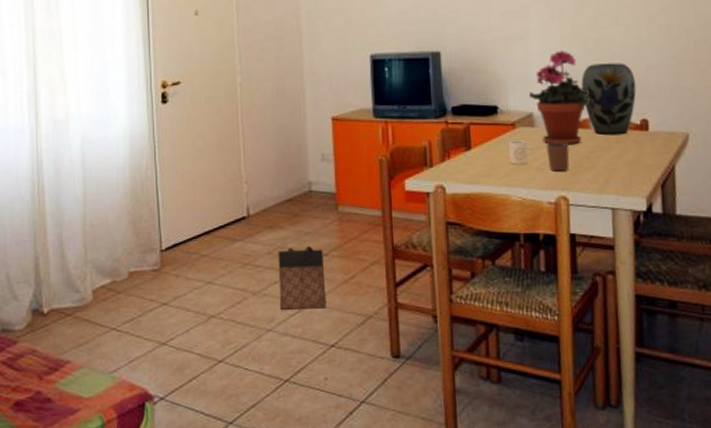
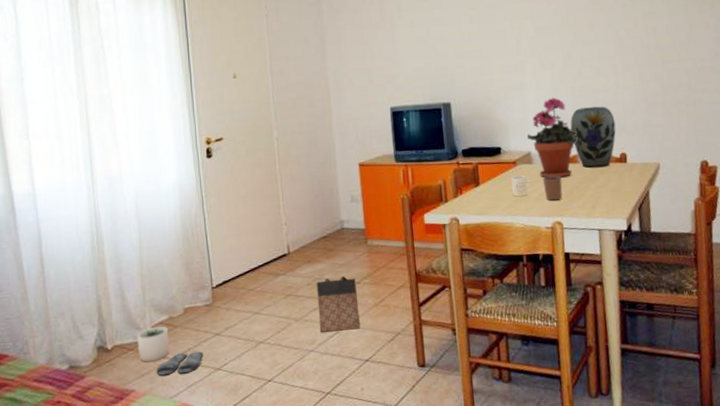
planter: none [76,290,111,331] -> present [137,326,170,362]
slippers: none [95,322,147,347] -> present [156,351,203,376]

